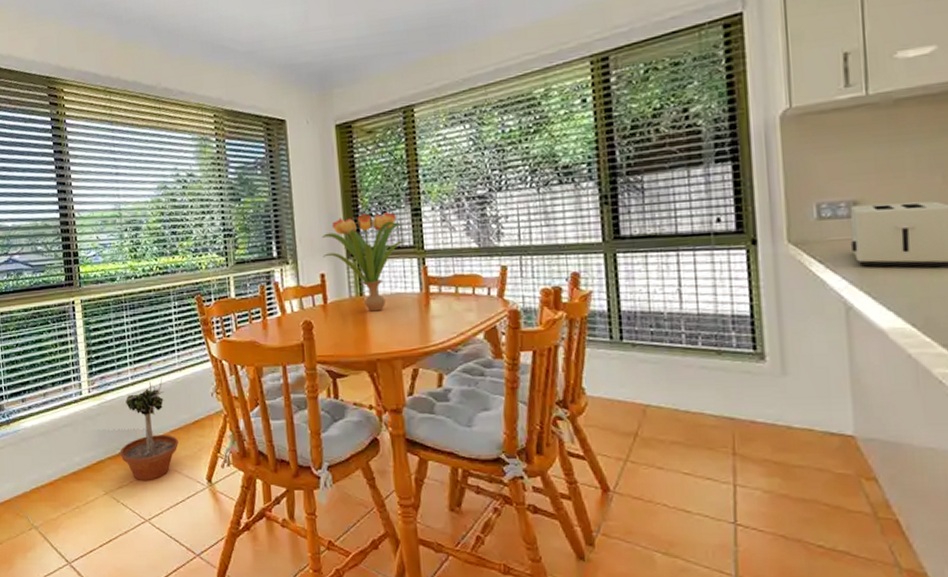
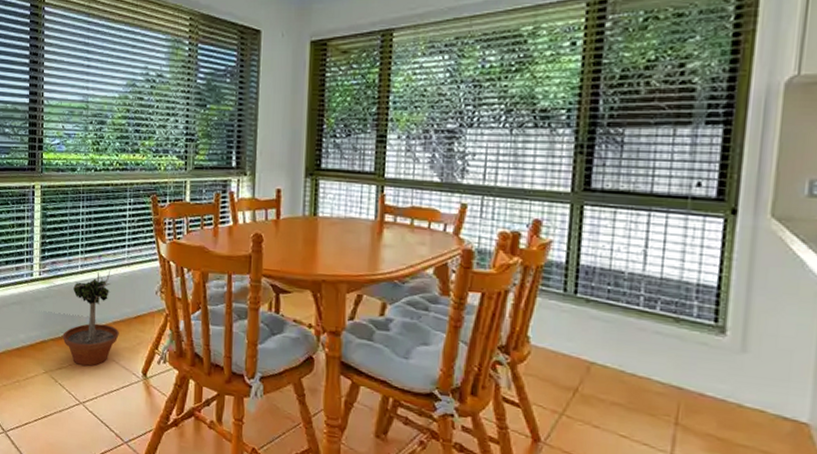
flower arrangement: present [322,211,410,312] -> none [281,133,371,233]

